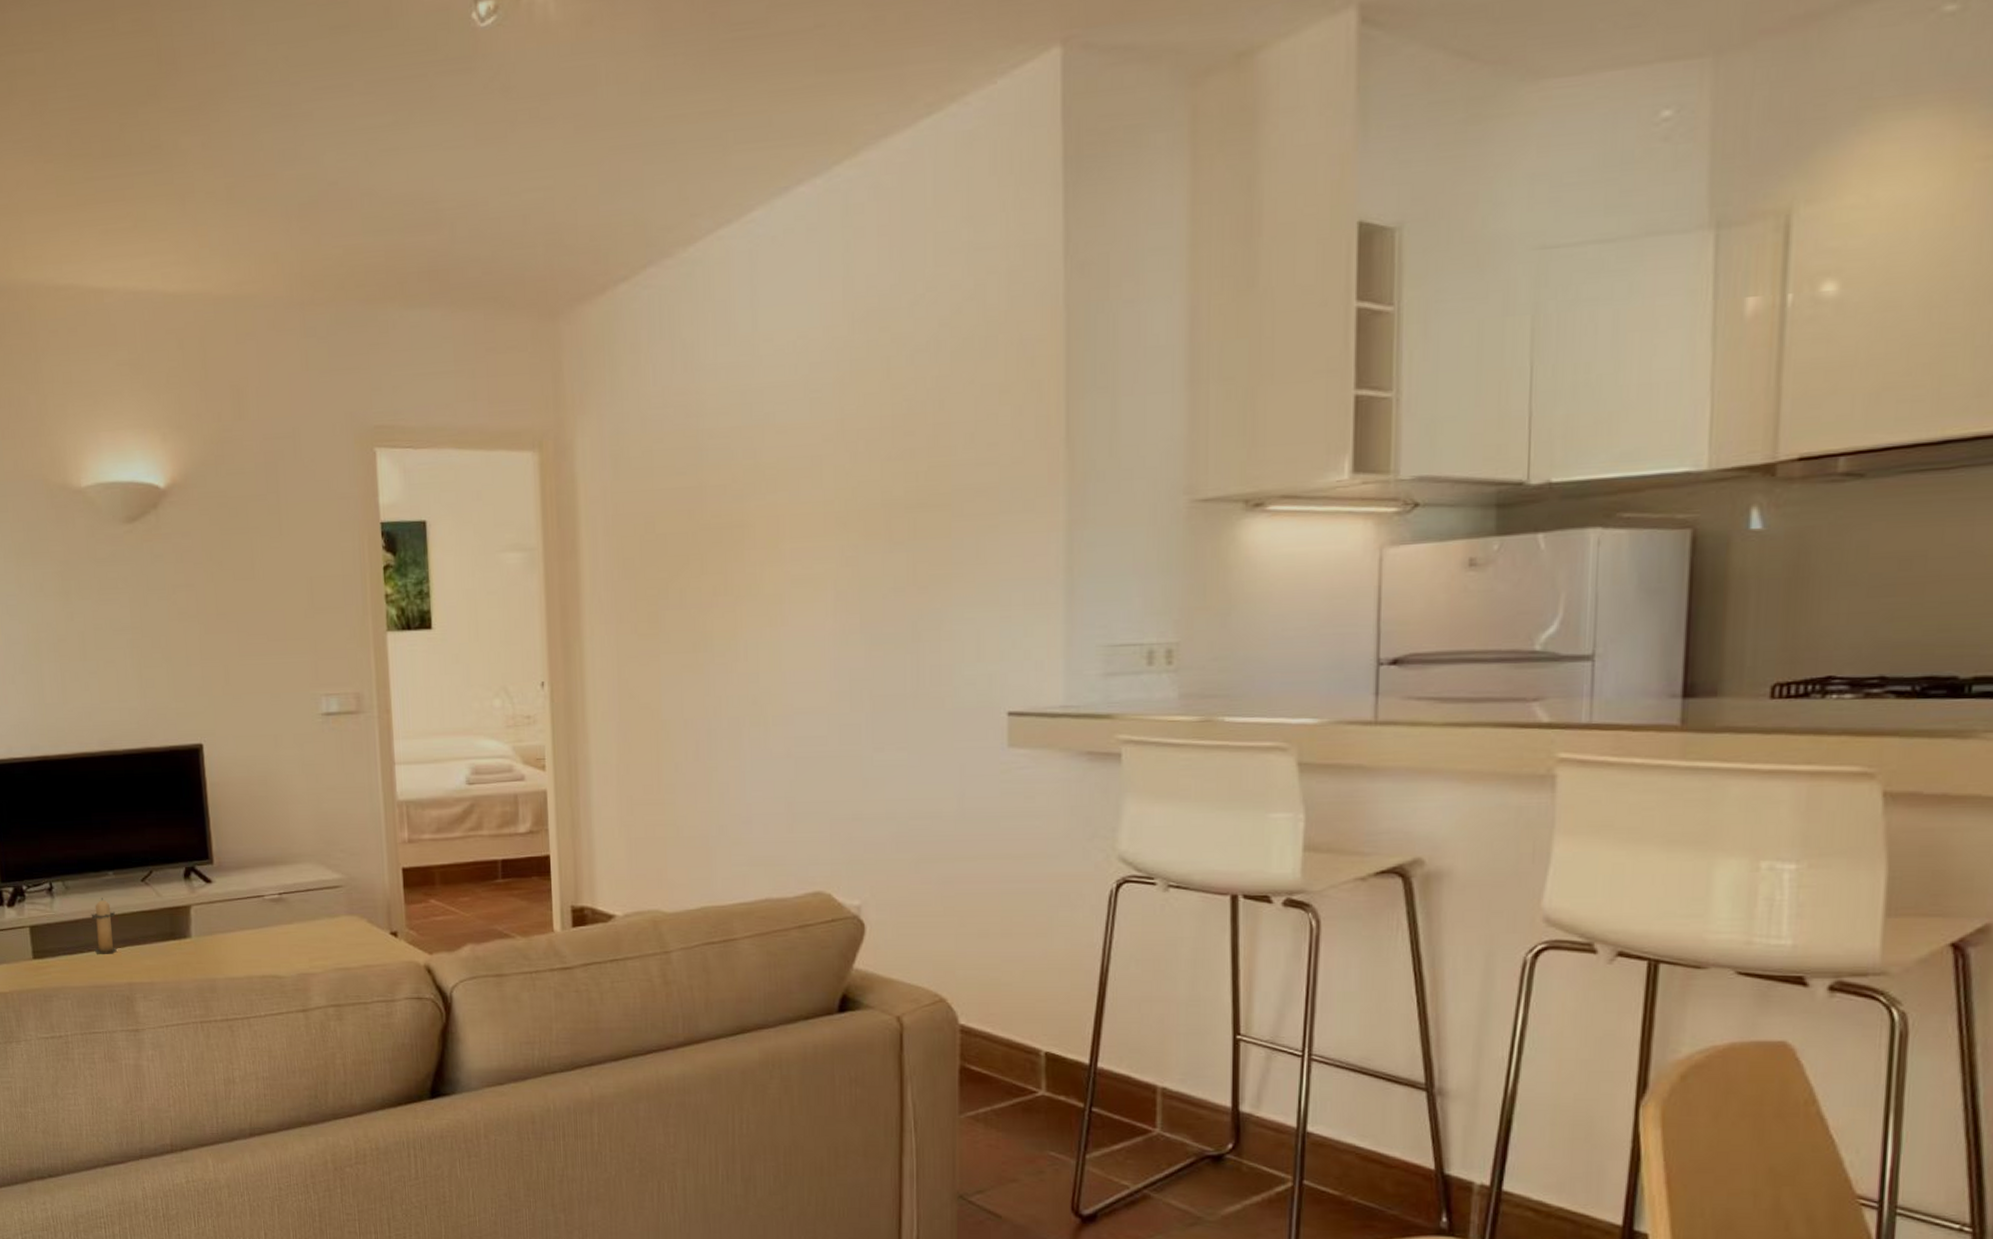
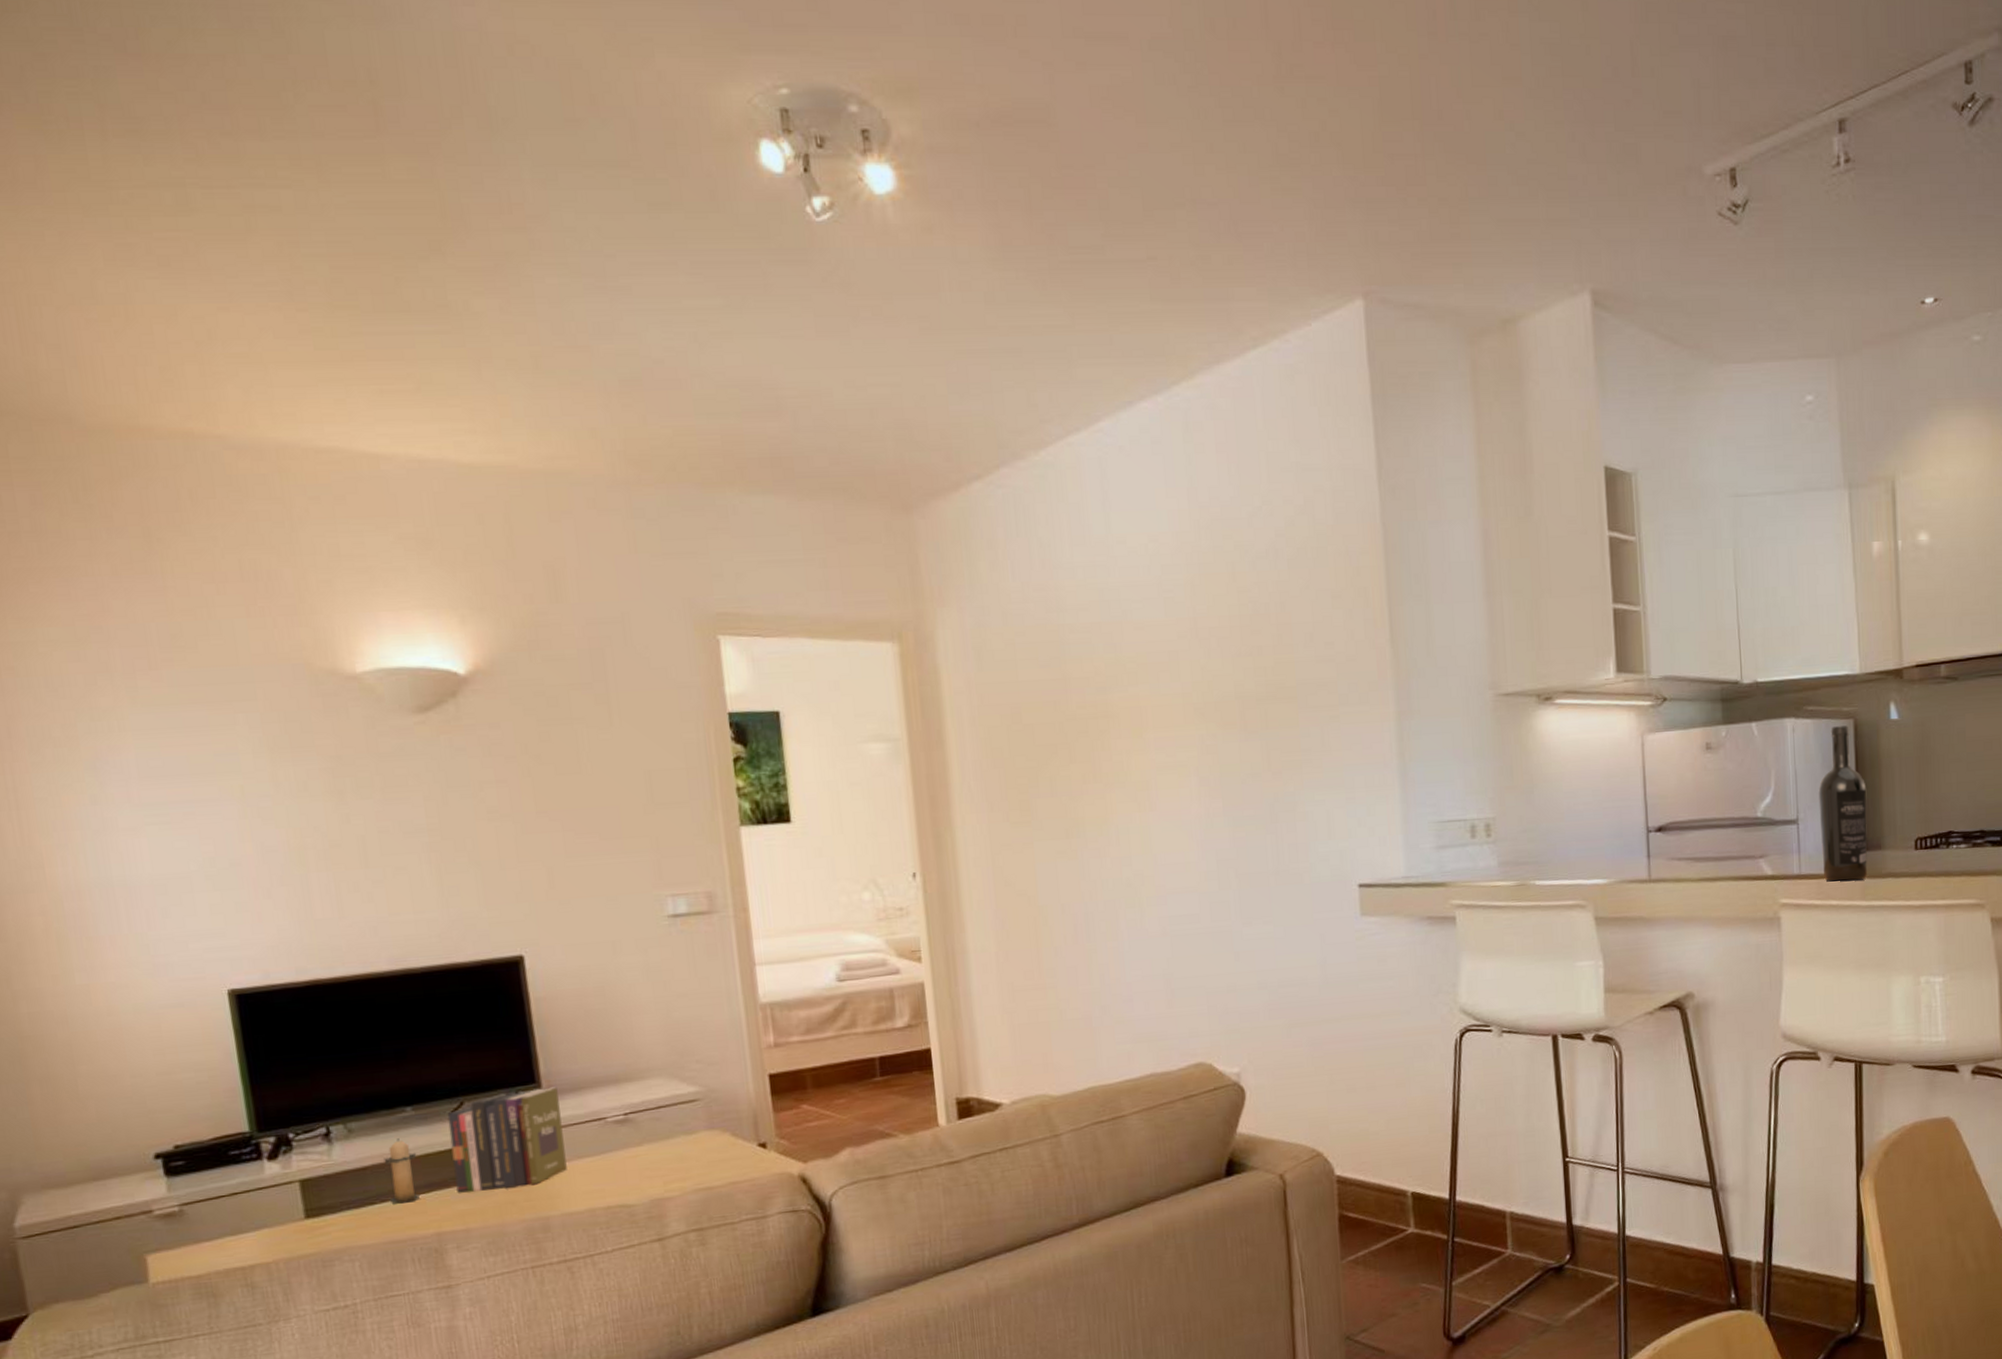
books: none [139,864,231,951] -> present [447,1087,567,1194]
wine bottle: none [1625,537,1703,734] -> present [1818,725,1868,881]

